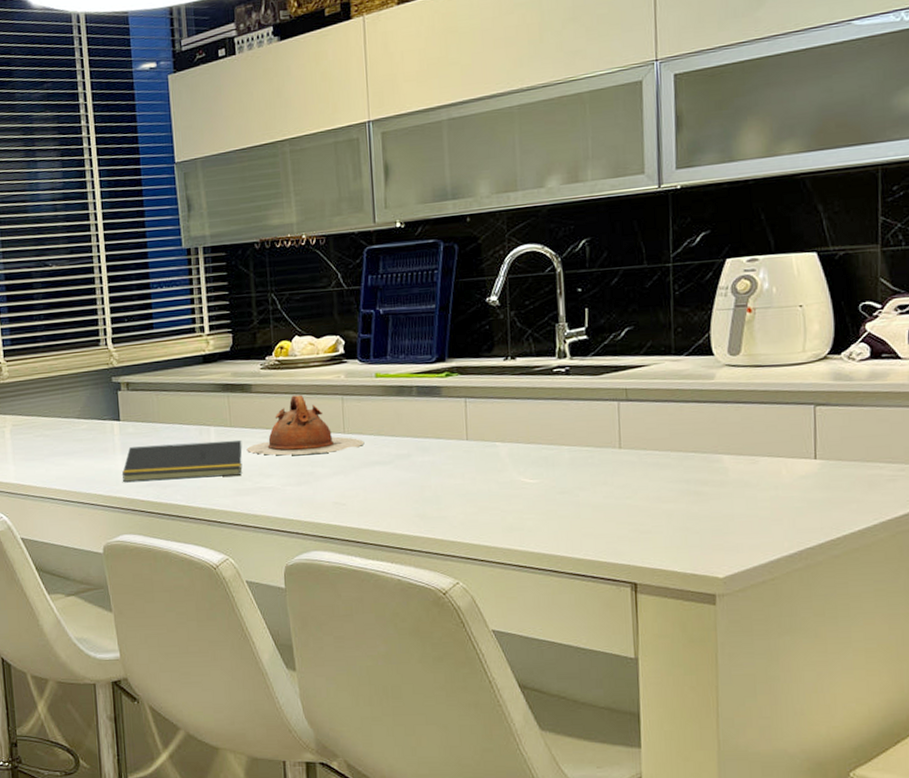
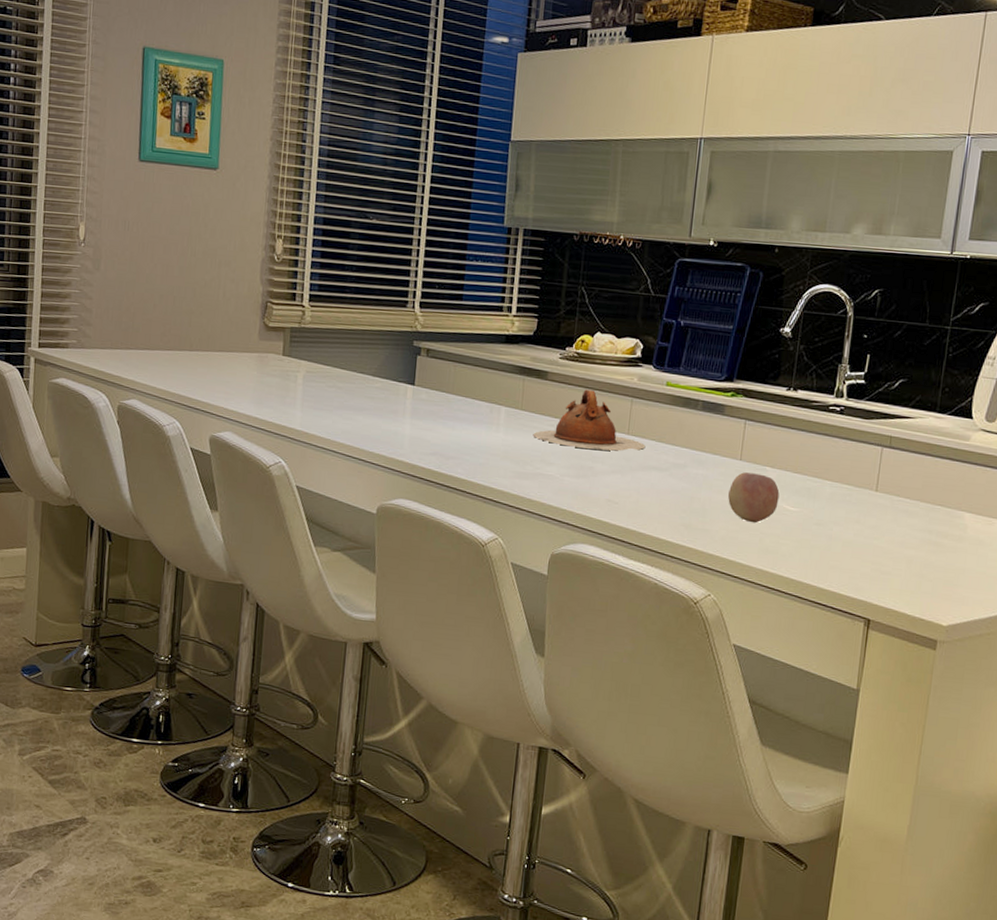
notepad: present [121,439,243,482] -> none [406,413,530,459]
fruit: none [460,450,516,503] -> present [728,472,780,523]

